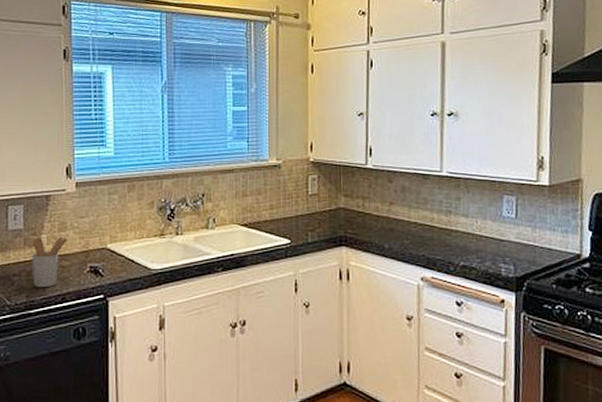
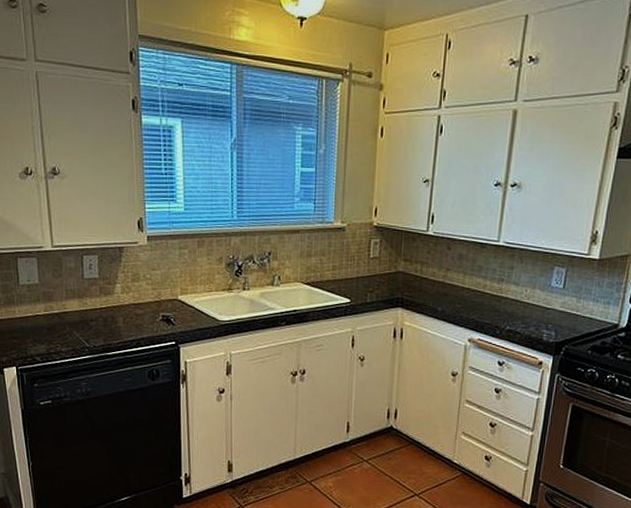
utensil holder: present [32,236,67,288] -> none [108,286,140,333]

